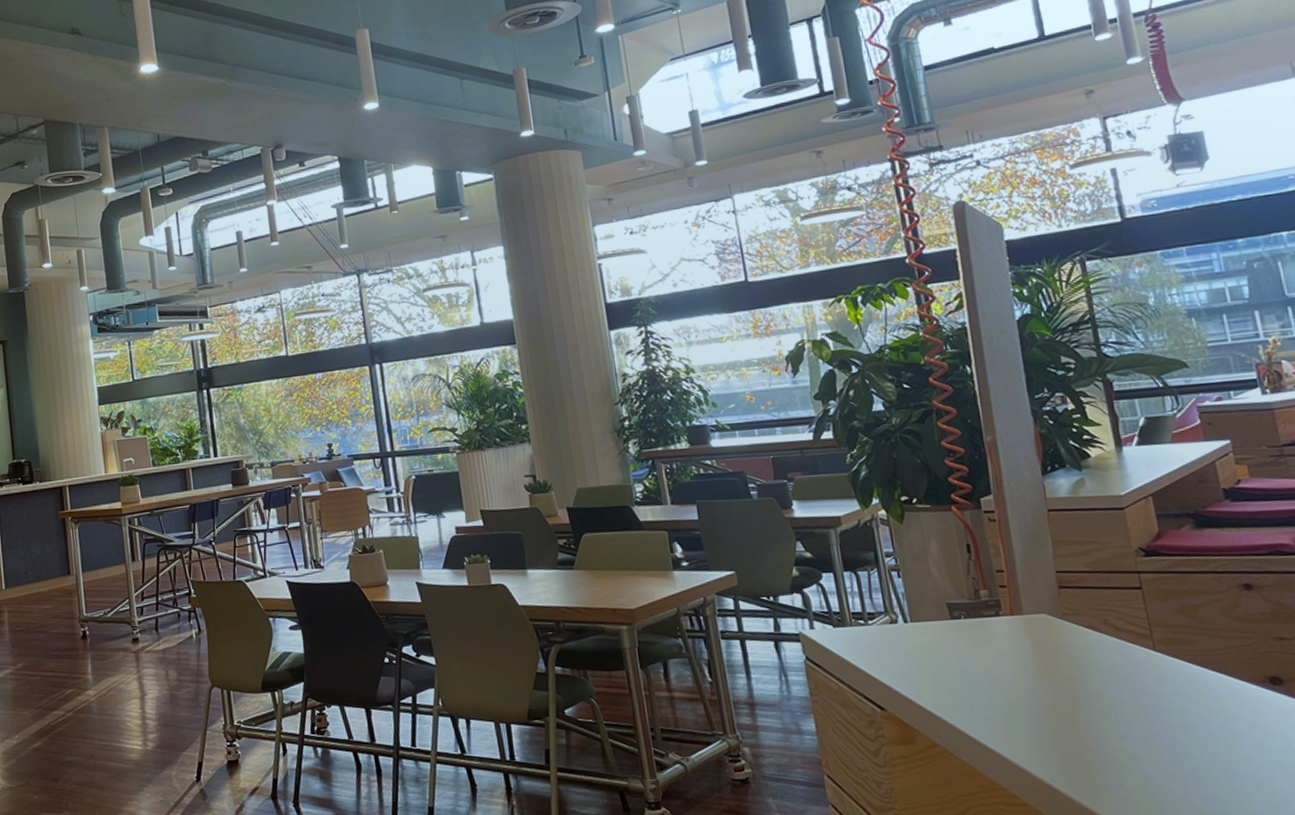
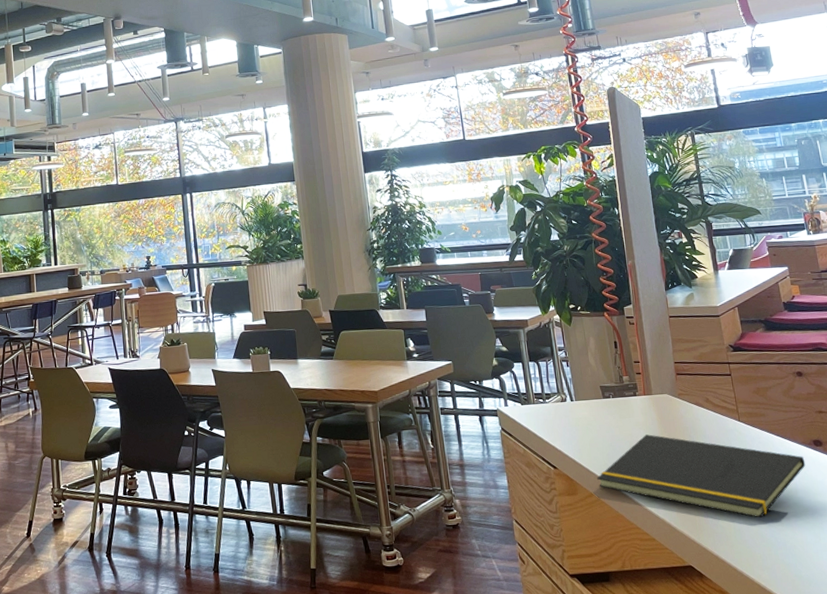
notepad: none [943,667,1257,780] -> present [597,434,806,518]

